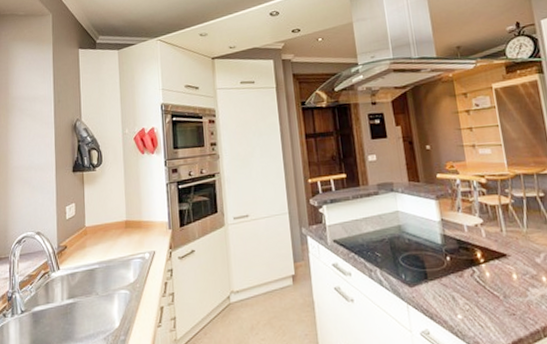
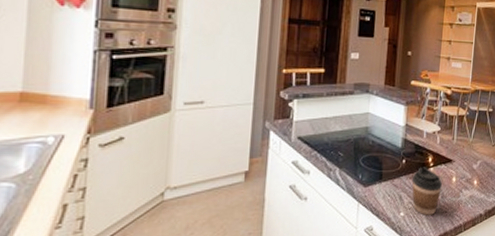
coffee cup: none [461,263,502,318] -> present [411,167,443,215]

